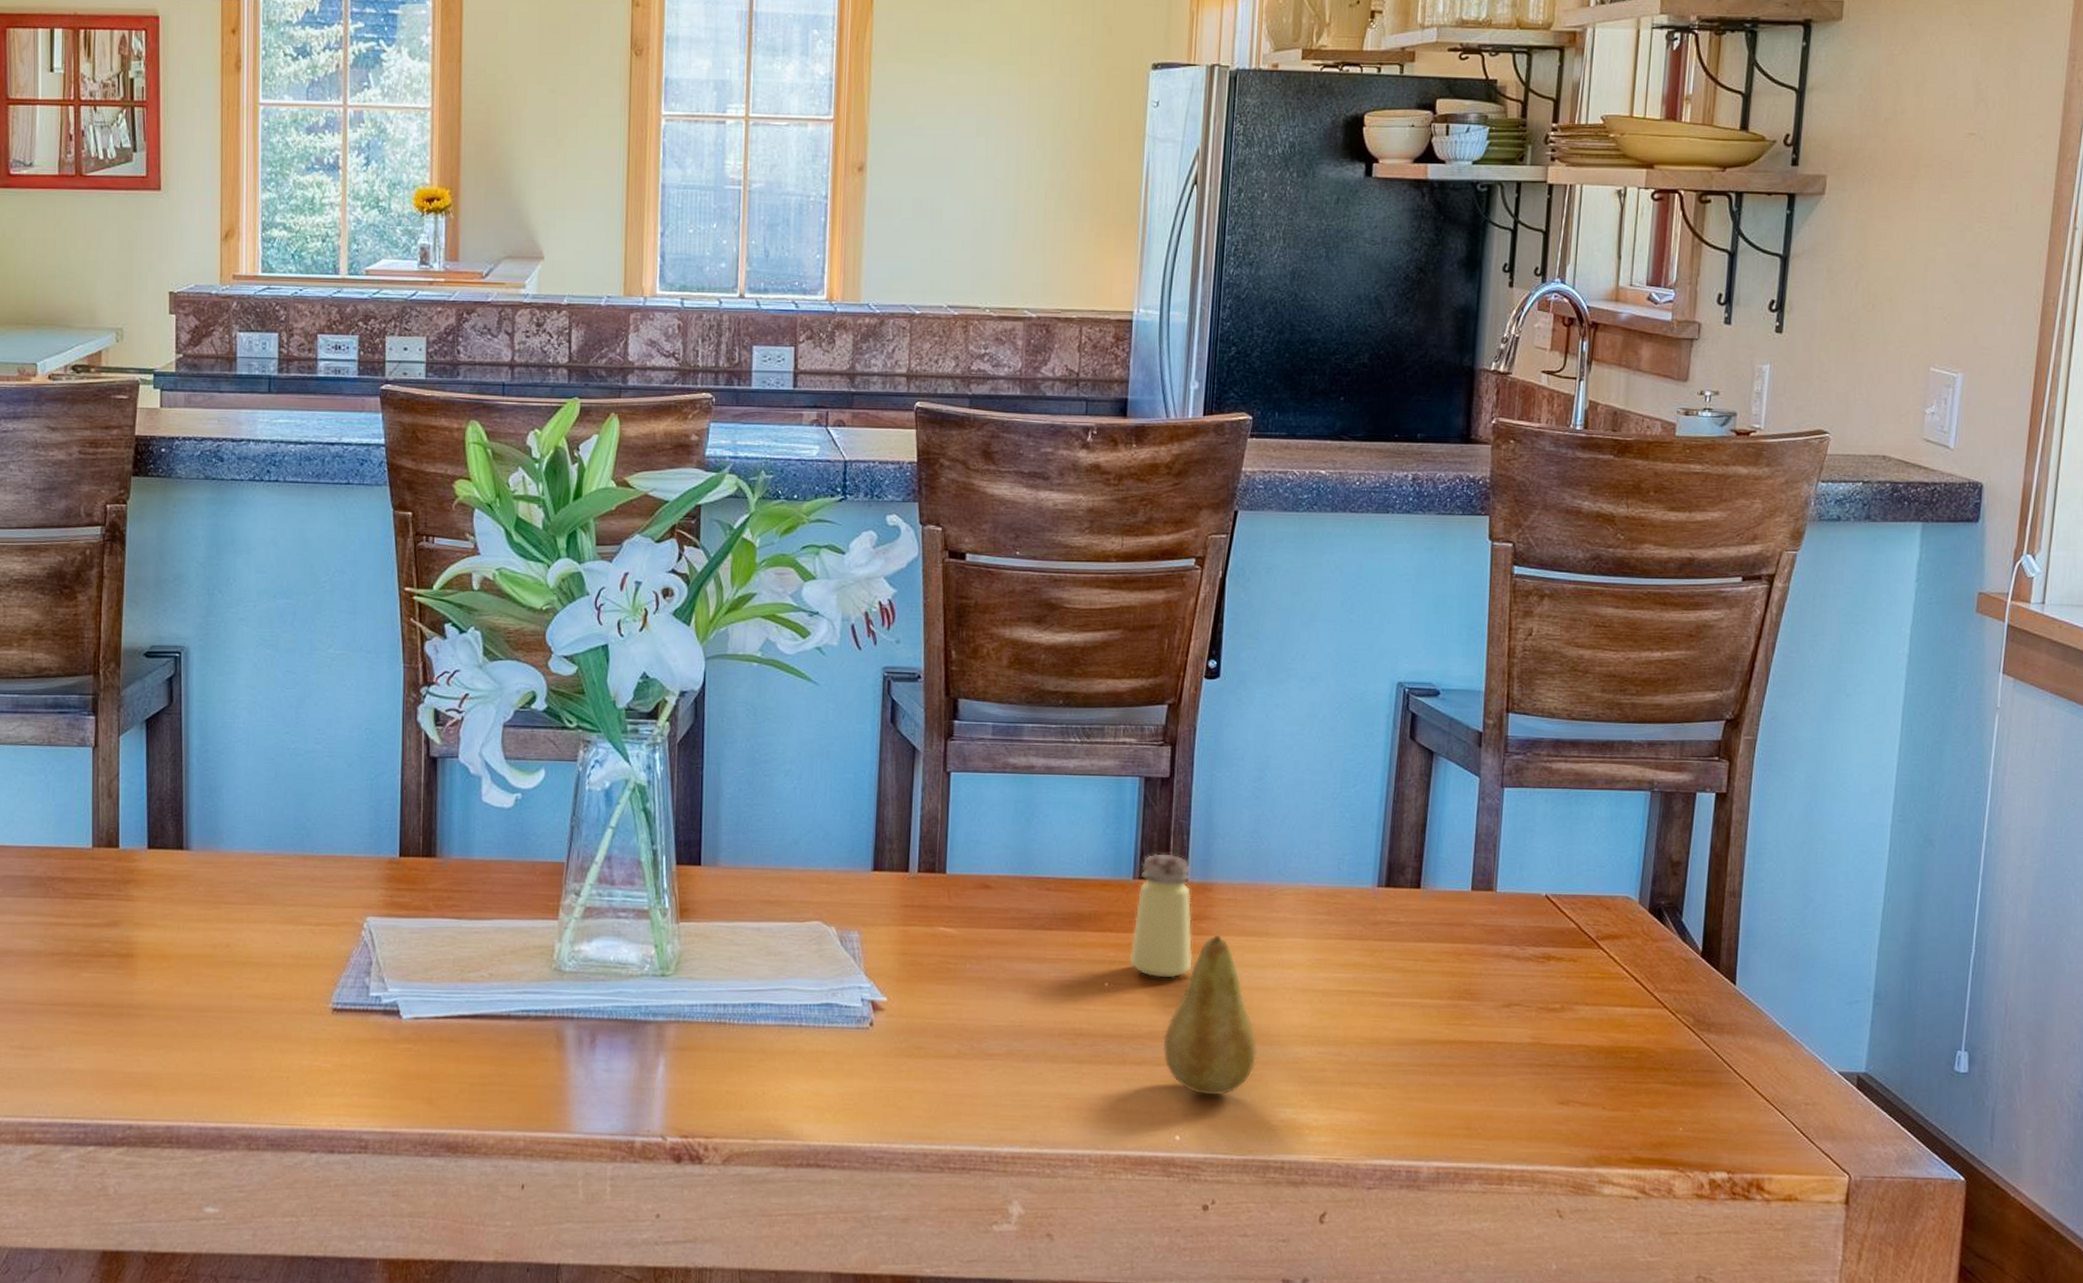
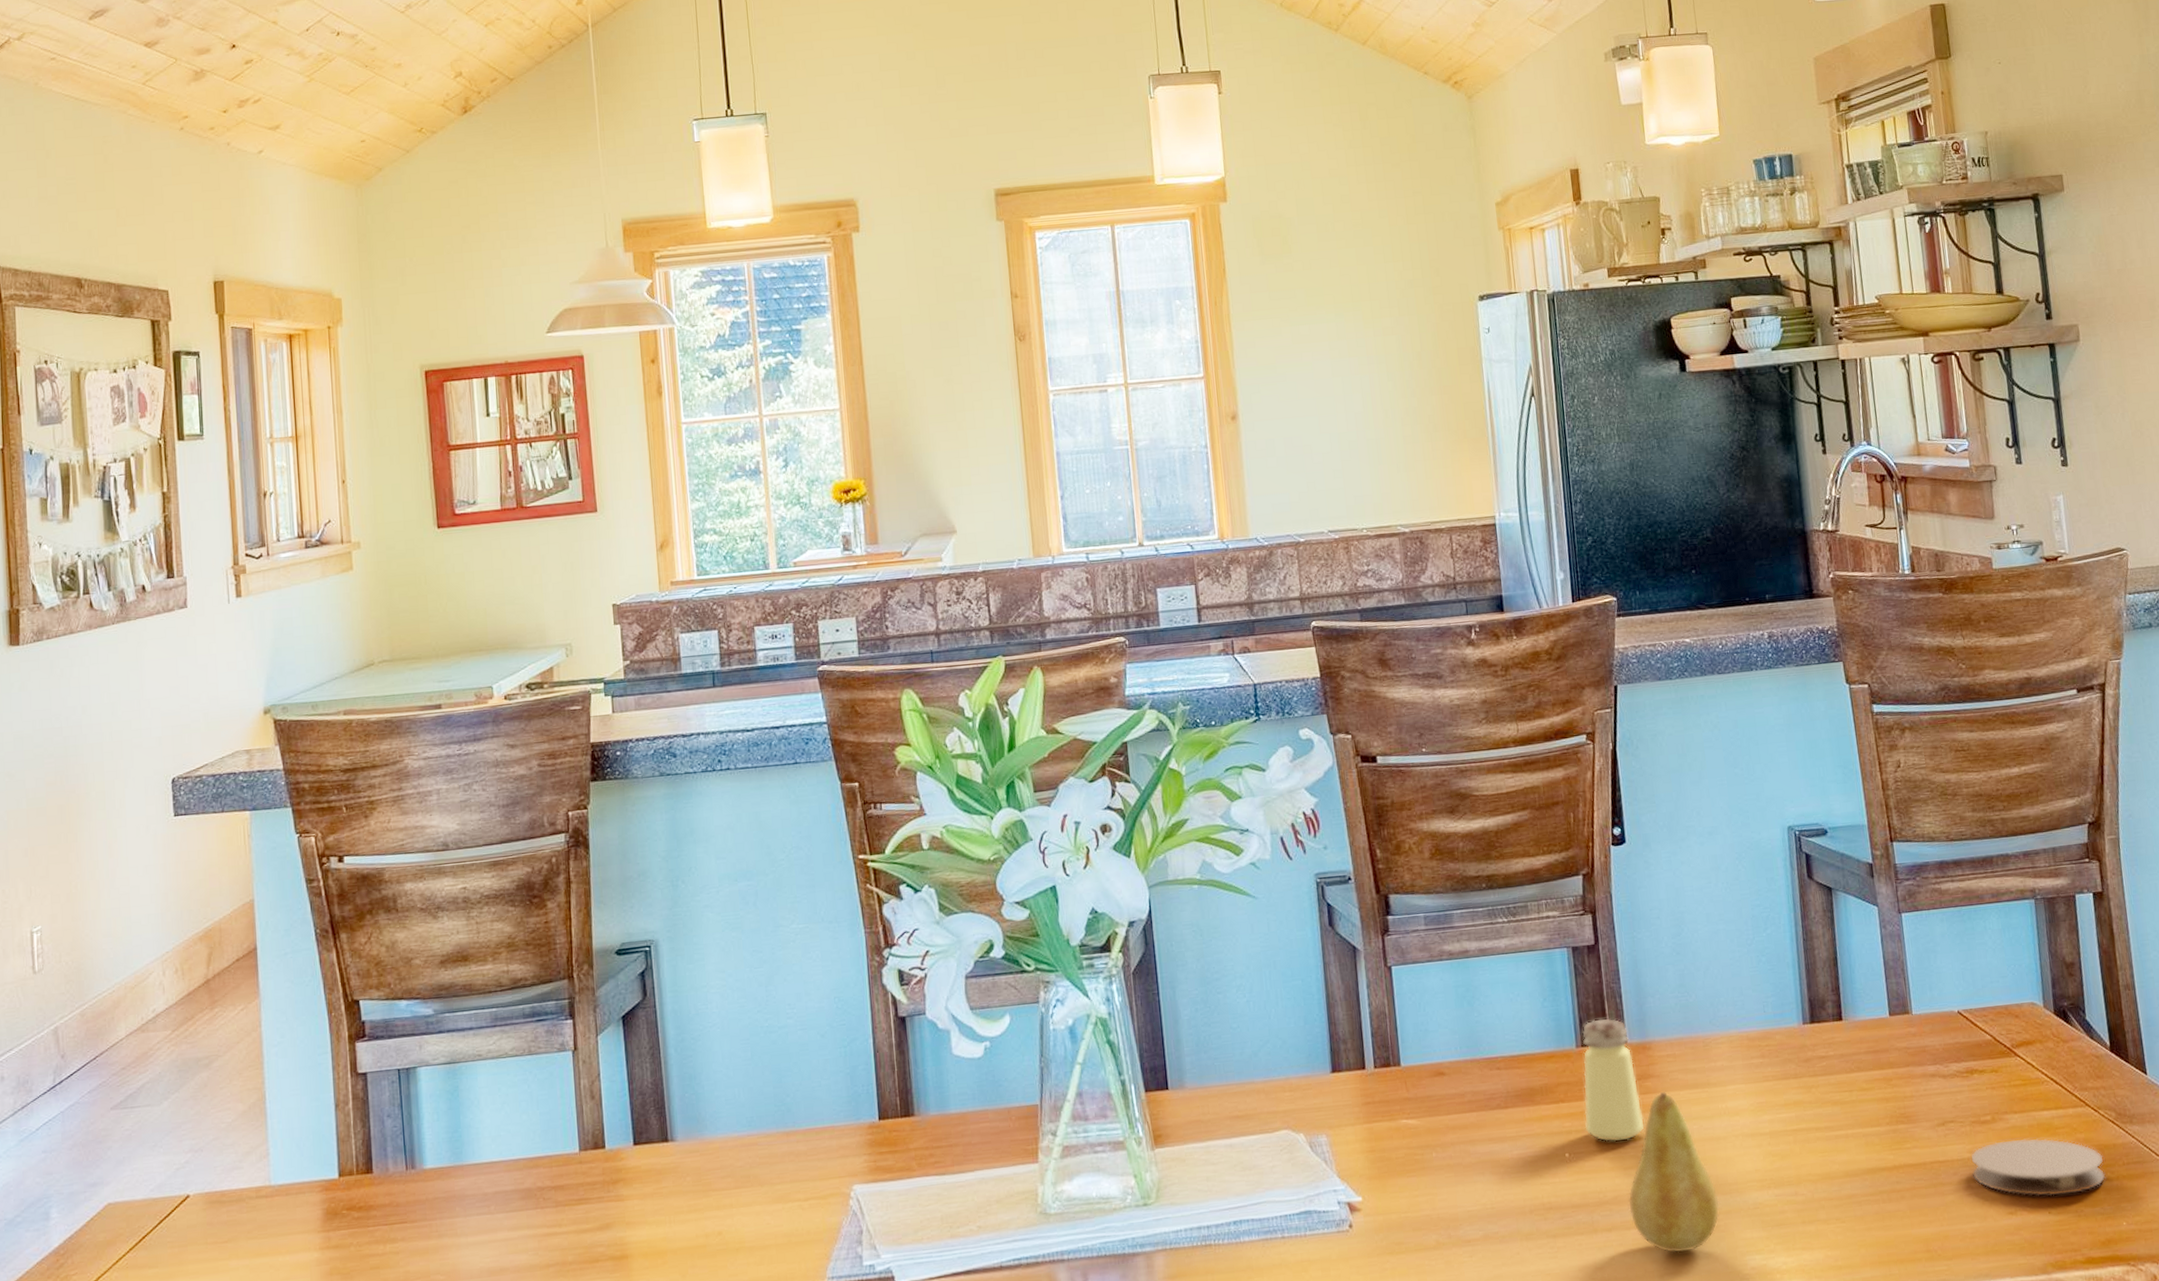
coaster: none [1530,1031,1672,1093] -> present [1971,1138,2106,1197]

